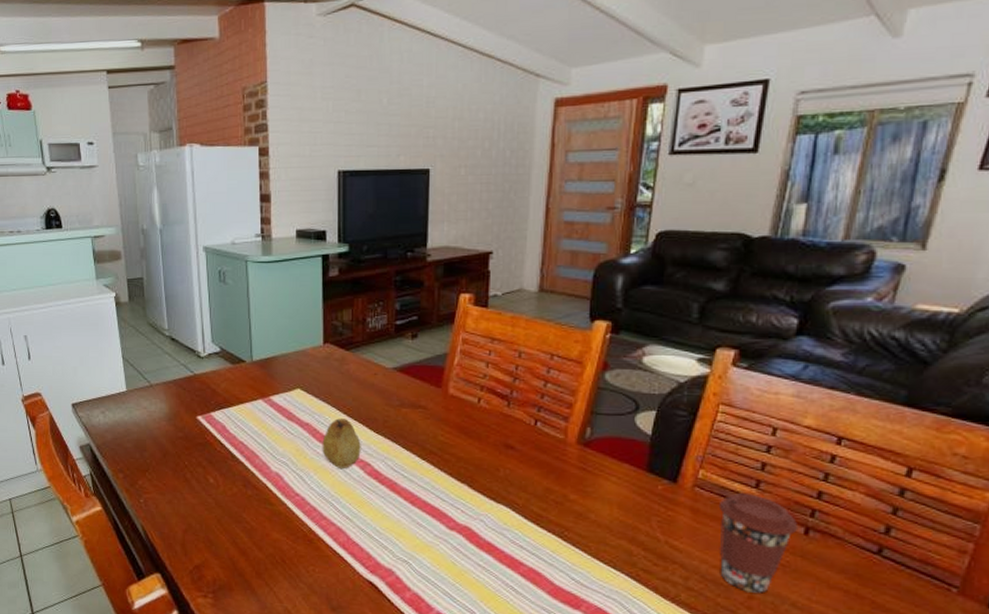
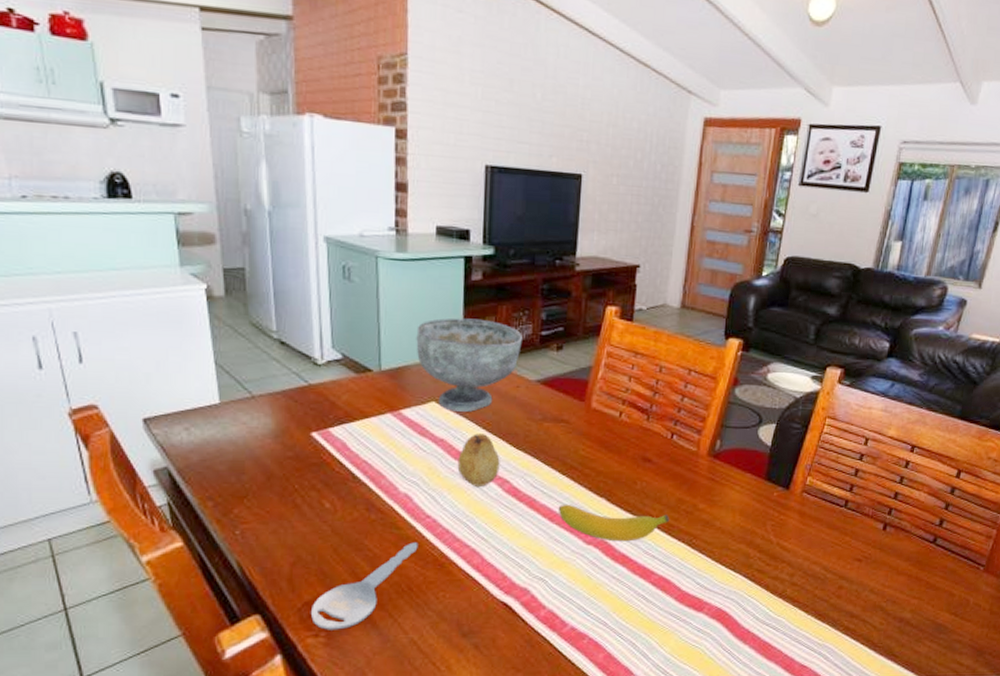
key: none [201,518,289,593] -> present [311,542,418,630]
decorative bowl: none [282,311,378,398] -> present [416,318,522,412]
banana: none [419,488,537,530] -> present [558,504,669,542]
coffee cup: present [718,493,799,594] -> none [818,497,879,583]

